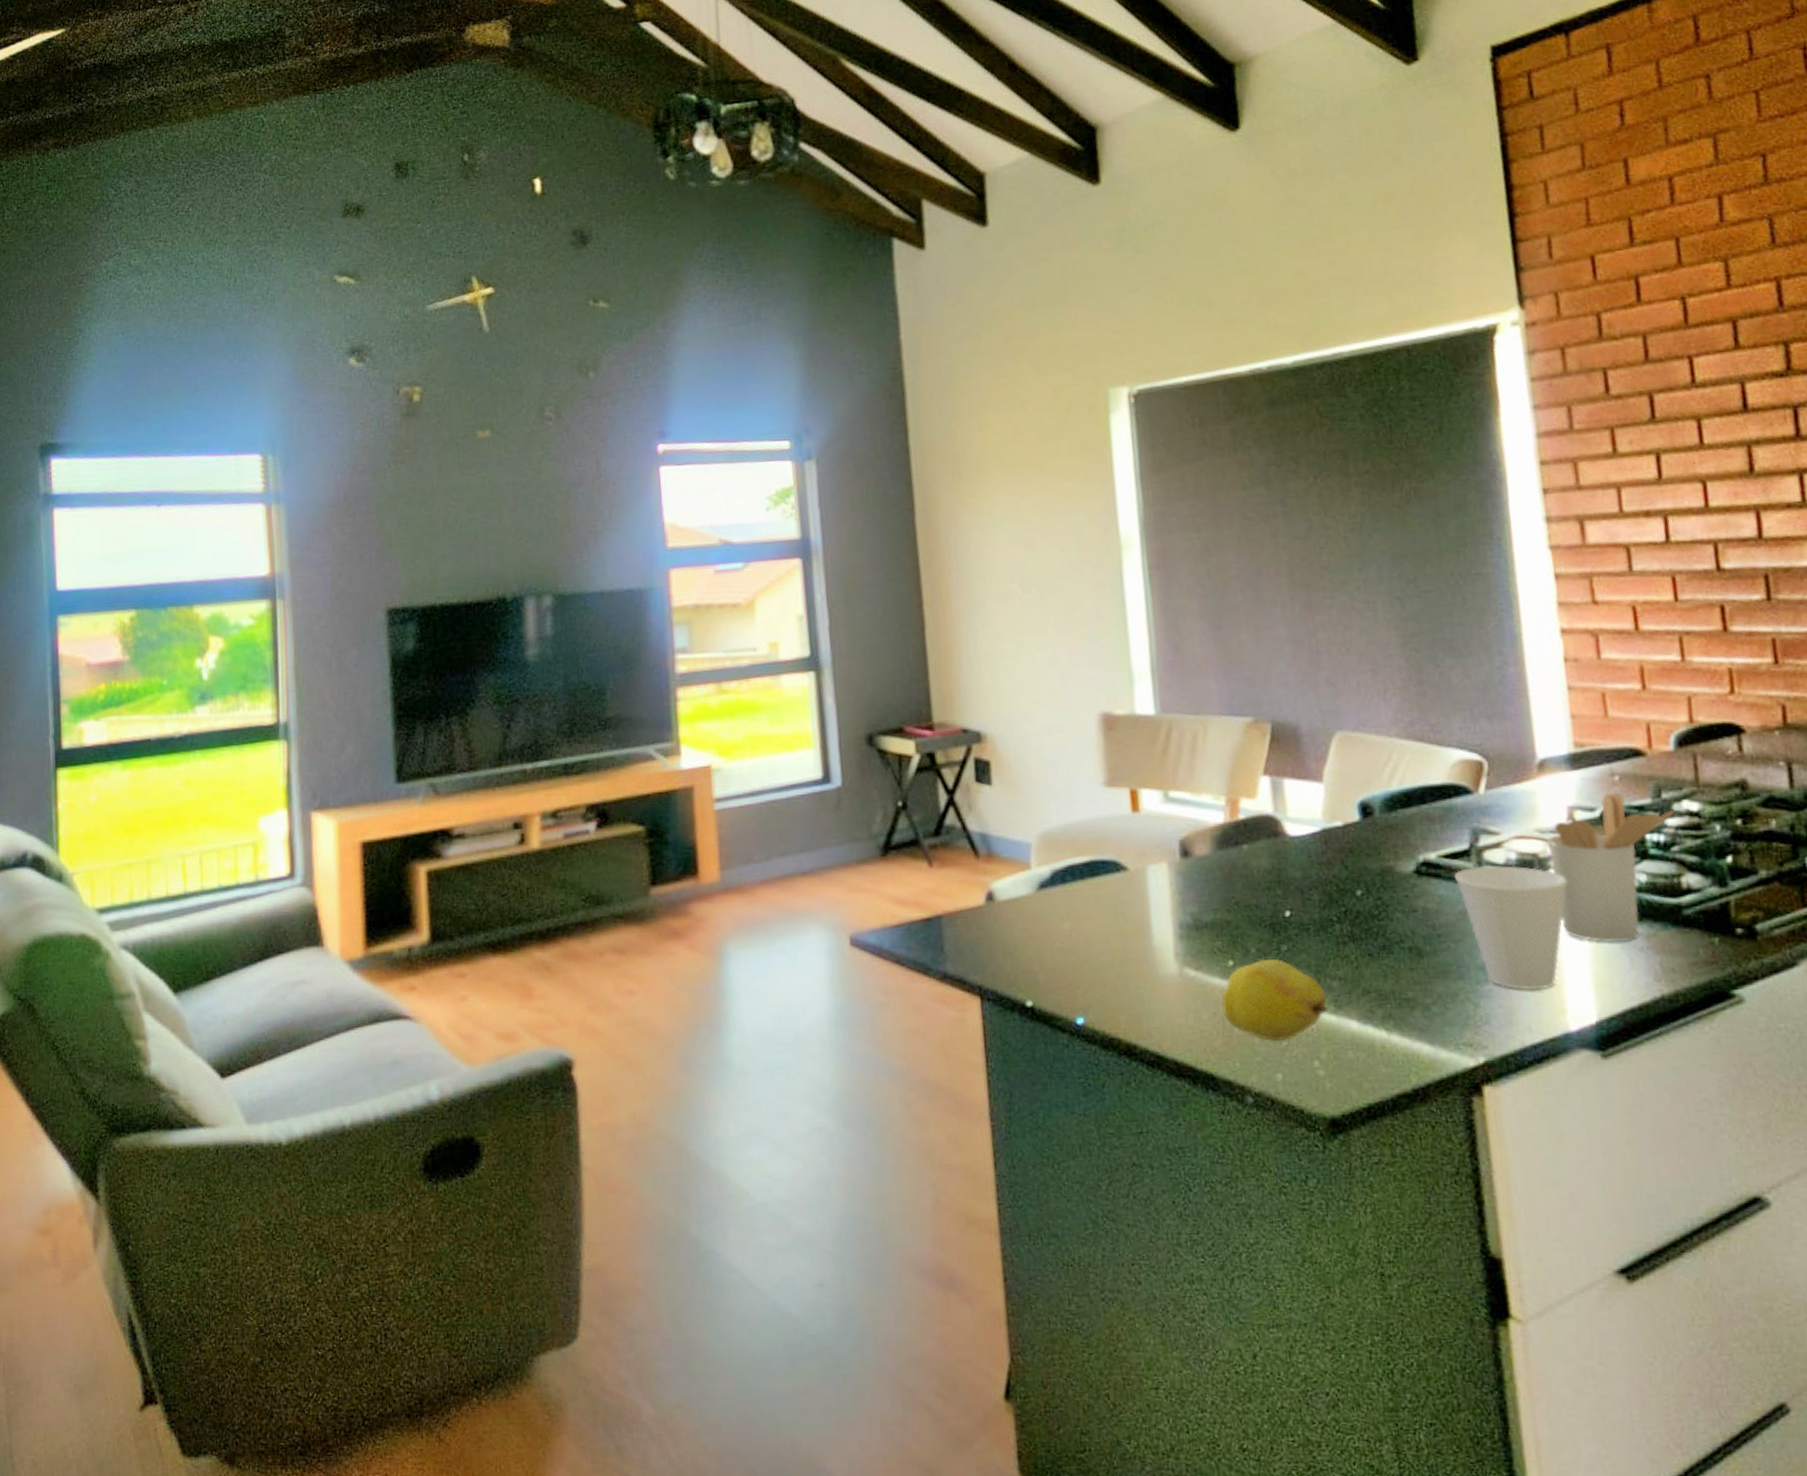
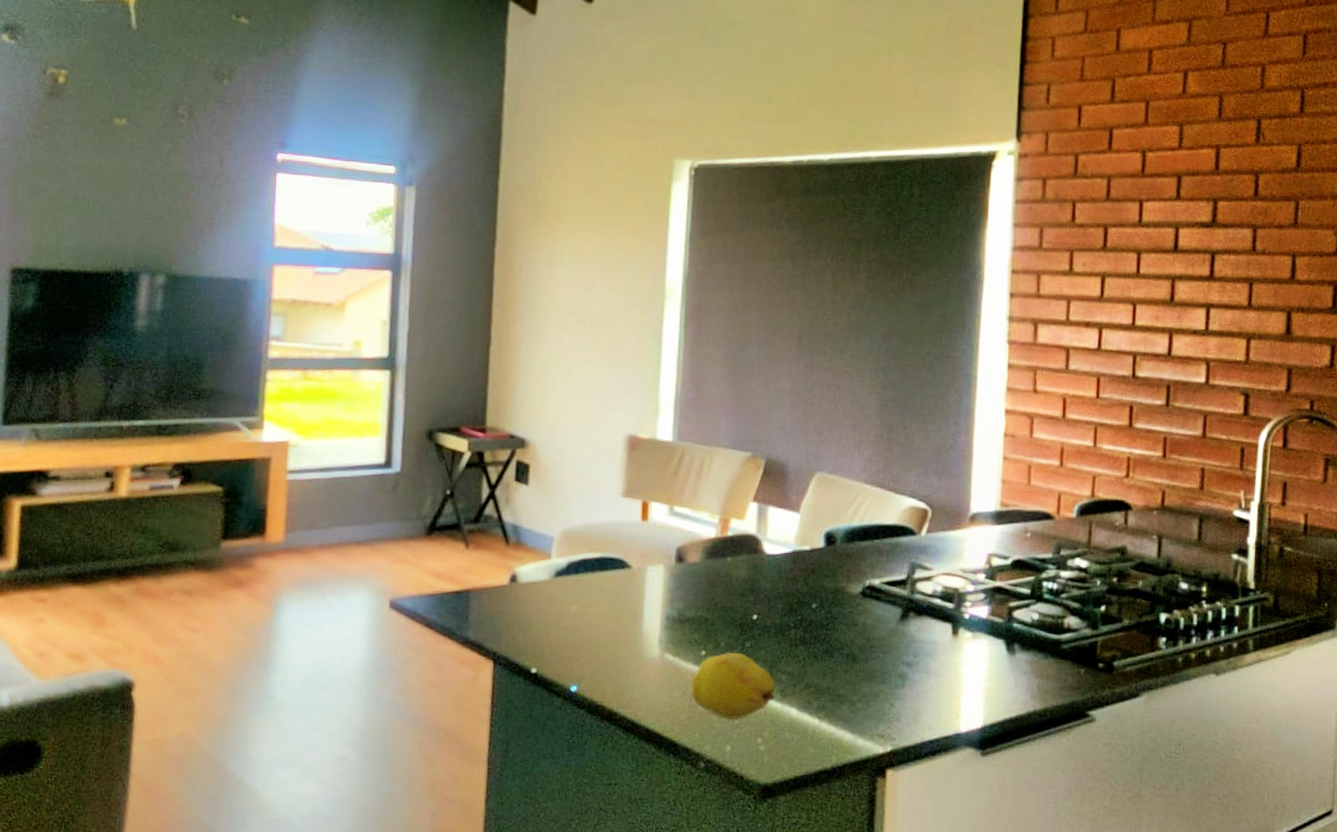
cup: present [1455,865,1568,990] -> none [891,593,978,697]
utensil holder: present [1548,792,1675,943] -> none [967,545,1069,666]

